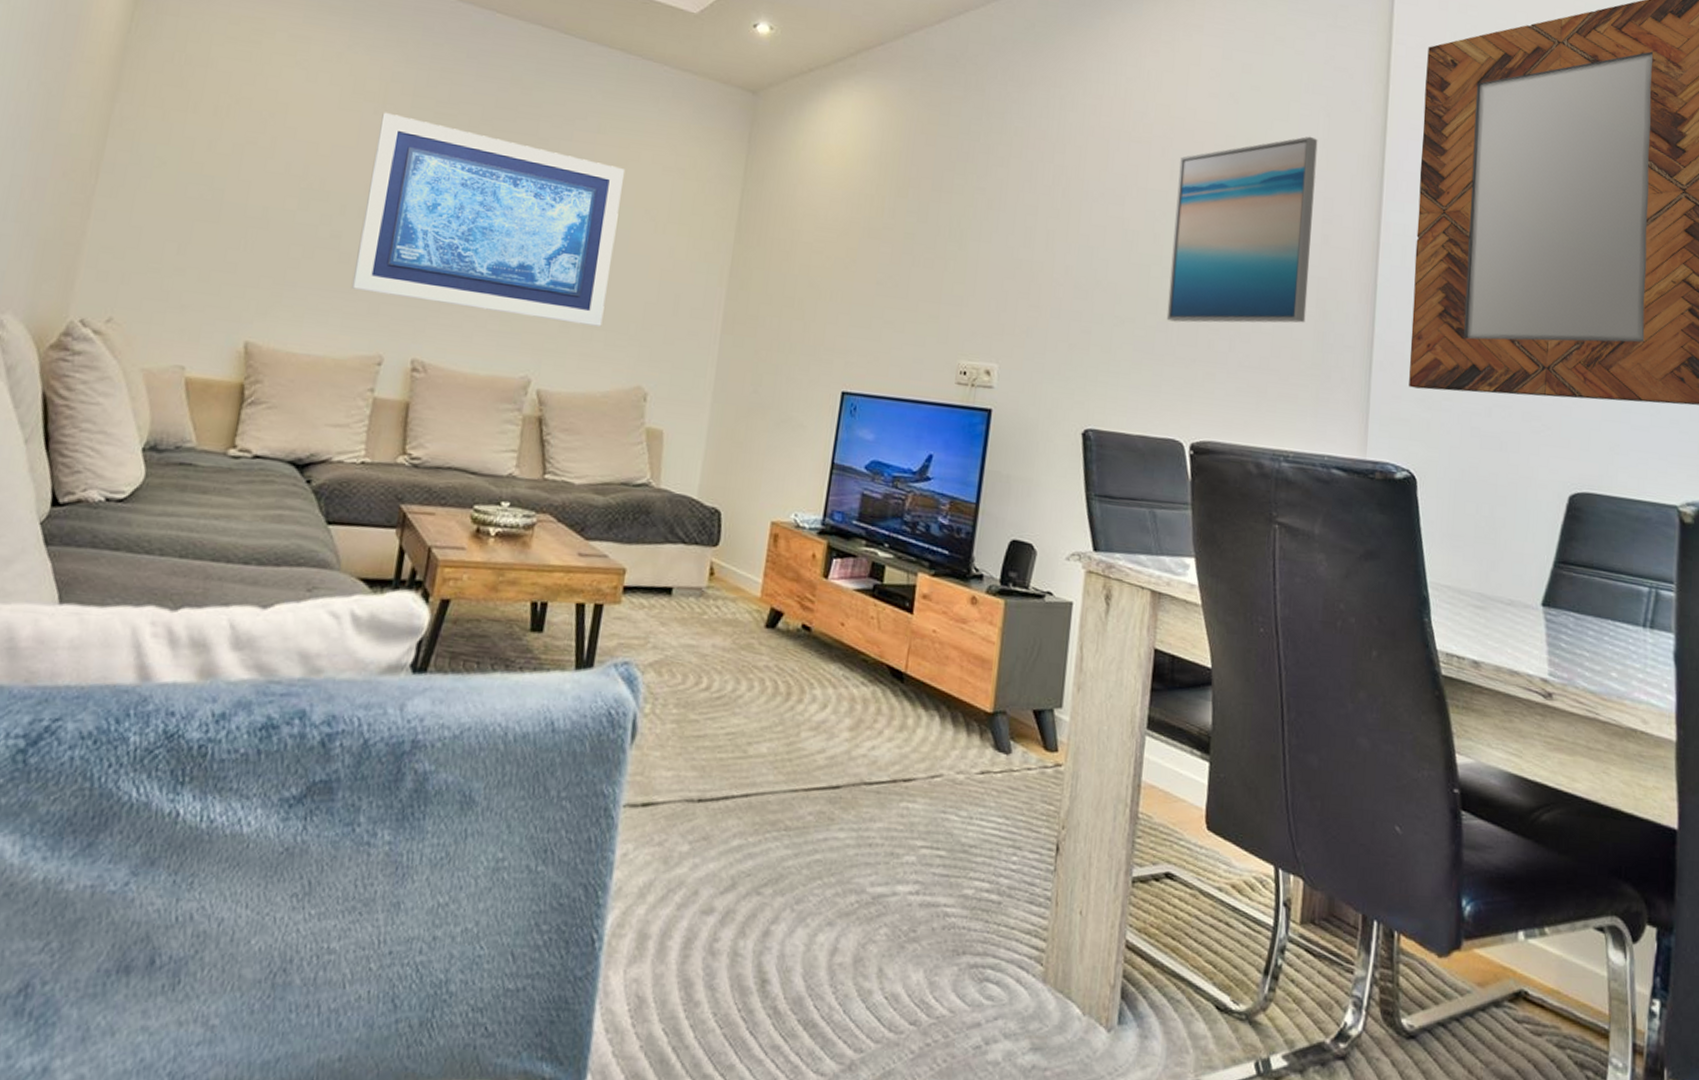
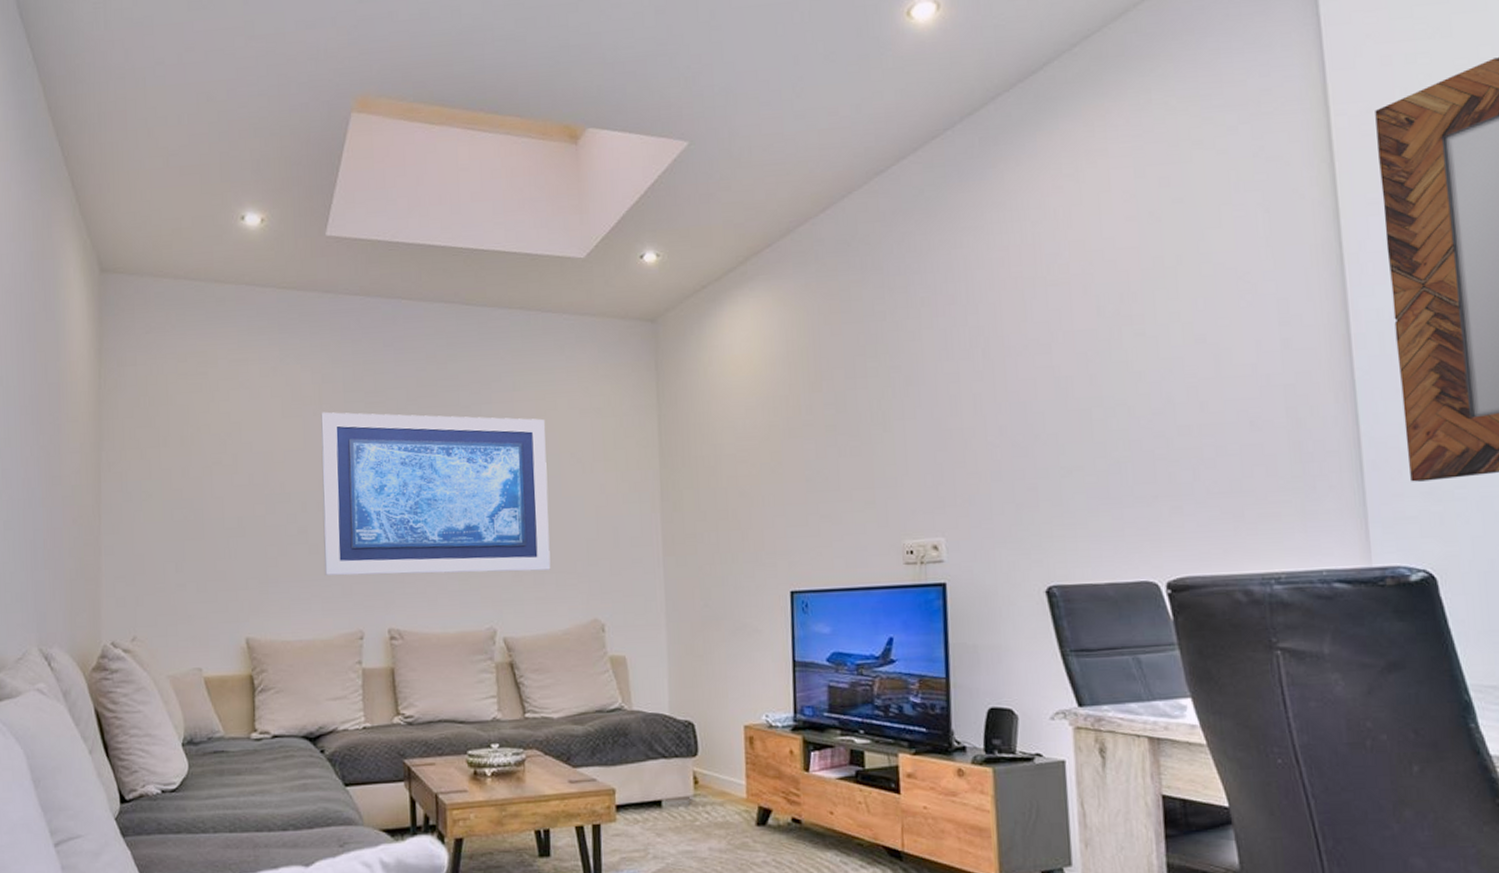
wall art: present [1166,136,1318,323] -> none [1105,237,1277,462]

